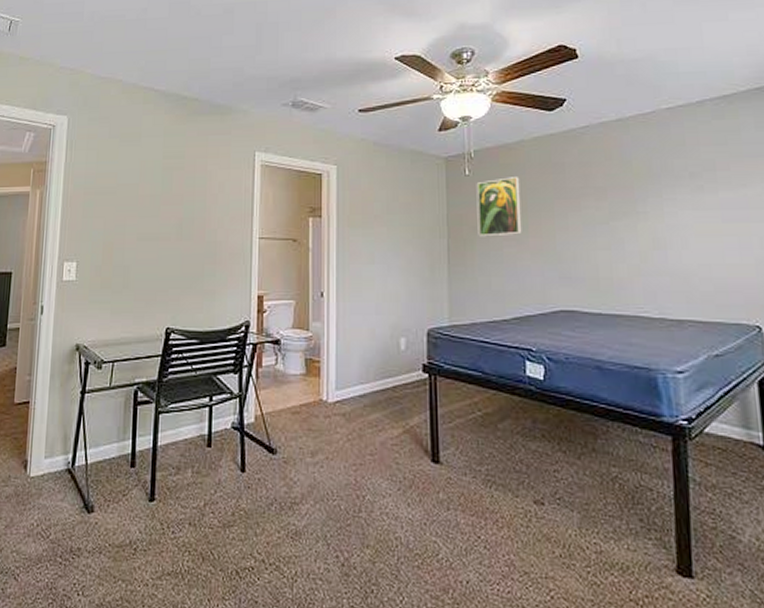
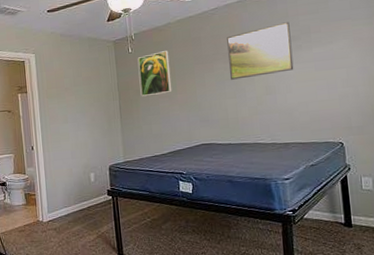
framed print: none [600,153,693,225] -> present [227,22,294,80]

